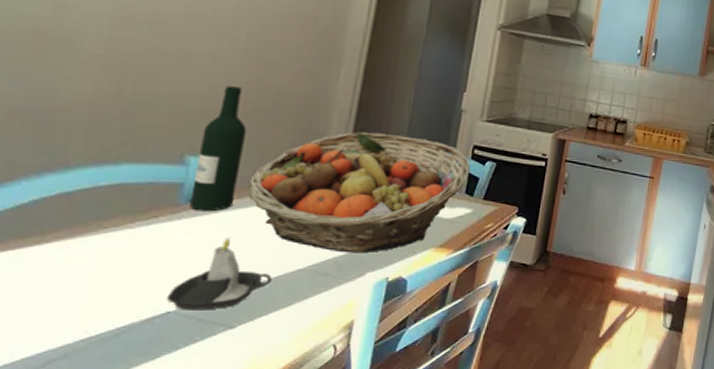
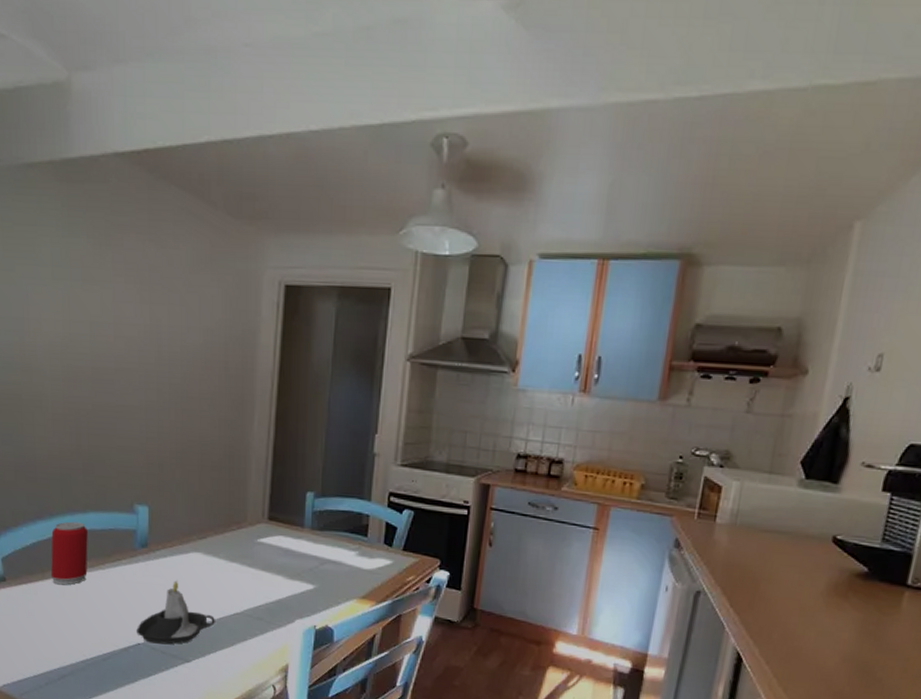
beverage can: none [53,174,117,249] -> present [50,521,88,585]
wine bottle: present [190,86,247,212] -> none [143,437,180,556]
fruit basket: present [248,131,471,254] -> none [186,479,387,601]

